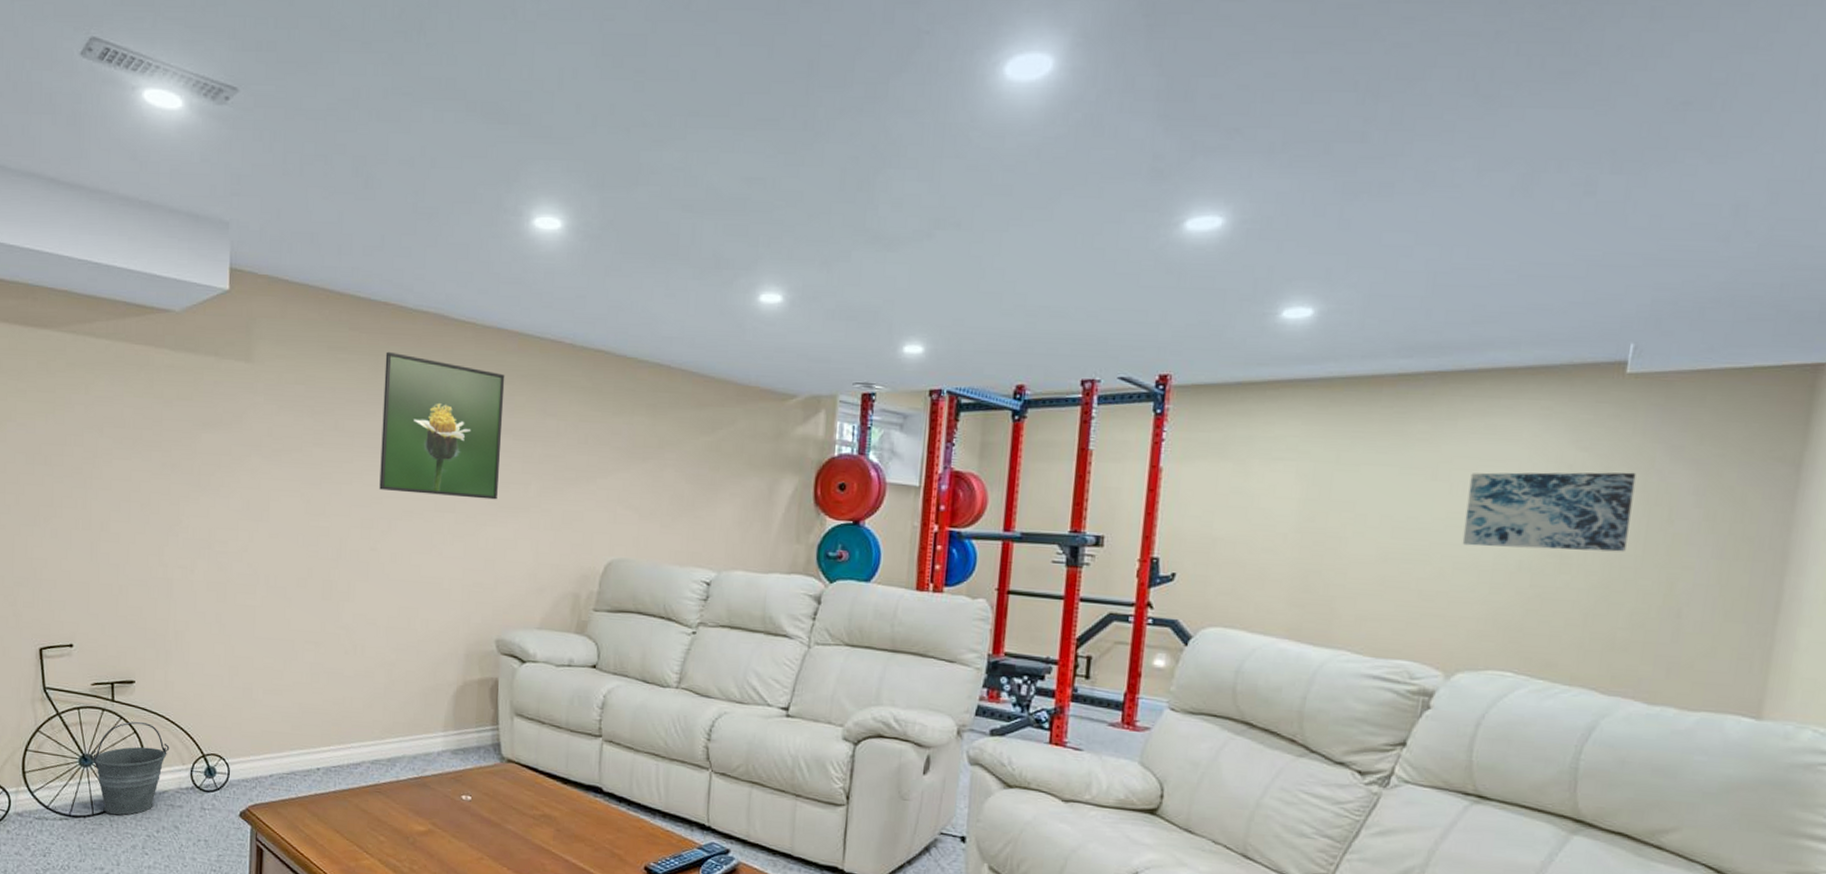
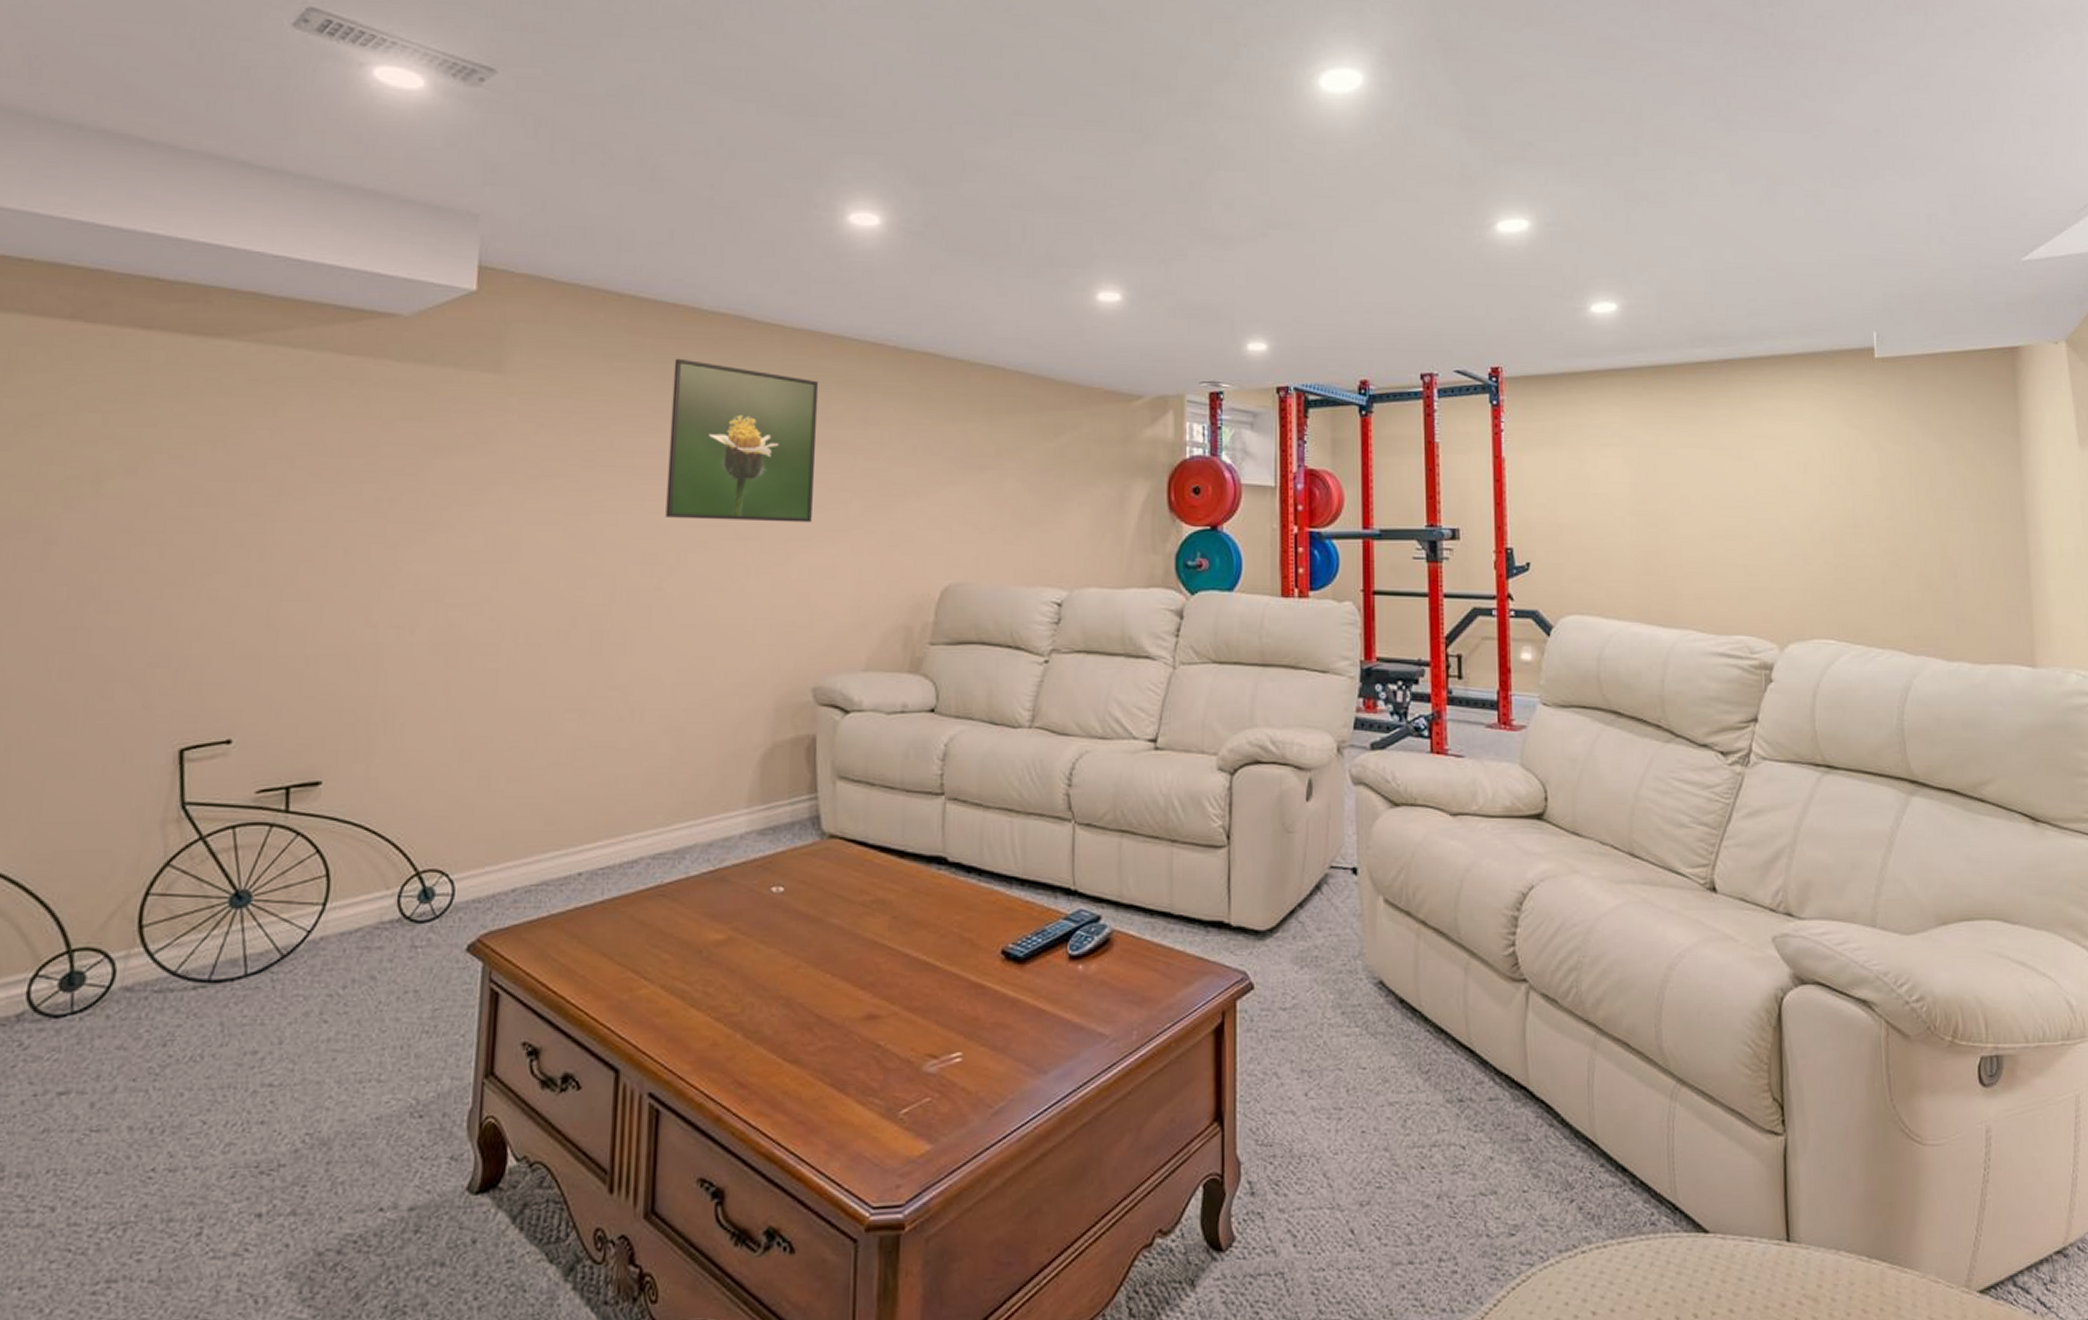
bucket: present [90,721,170,816] -> none [247,837,368,972]
wall art: present [1462,472,1636,552] -> none [1770,446,1903,521]

